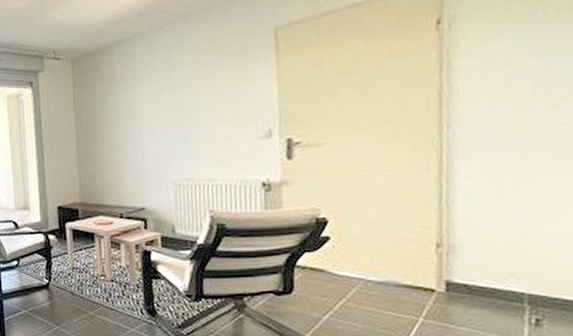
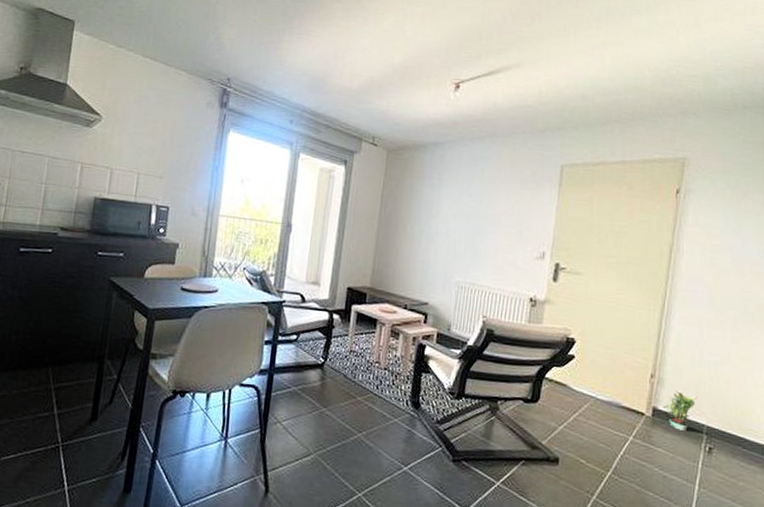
potted plant: none [459,258,509,304] -> present [663,391,698,431]

